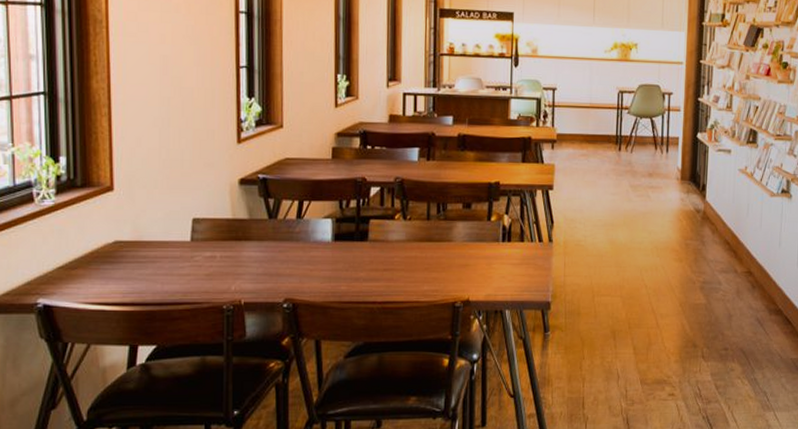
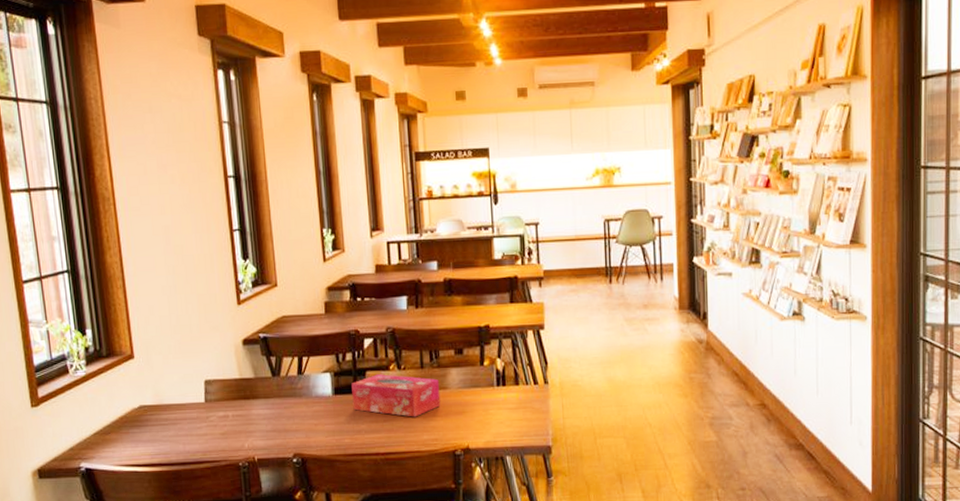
tissue box: none [353,223,445,268] -> present [351,374,441,417]

